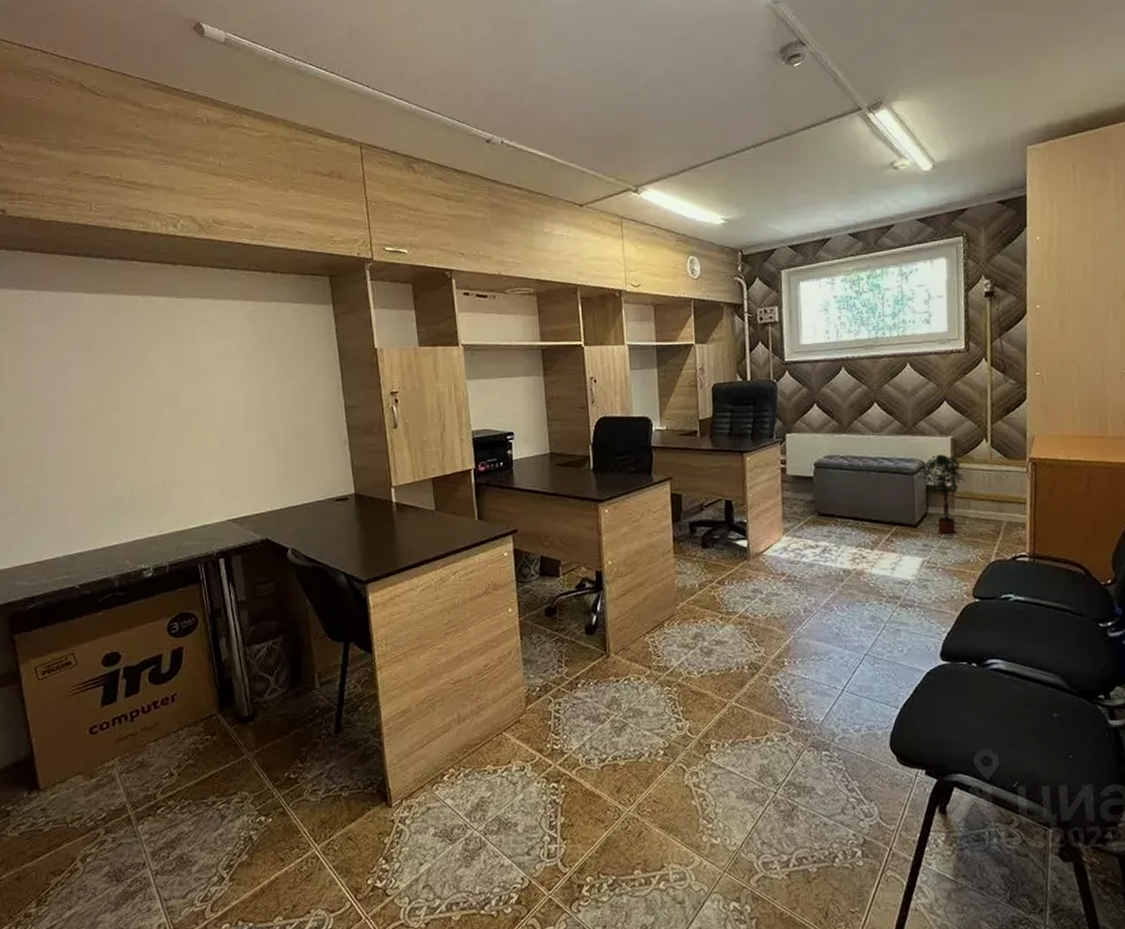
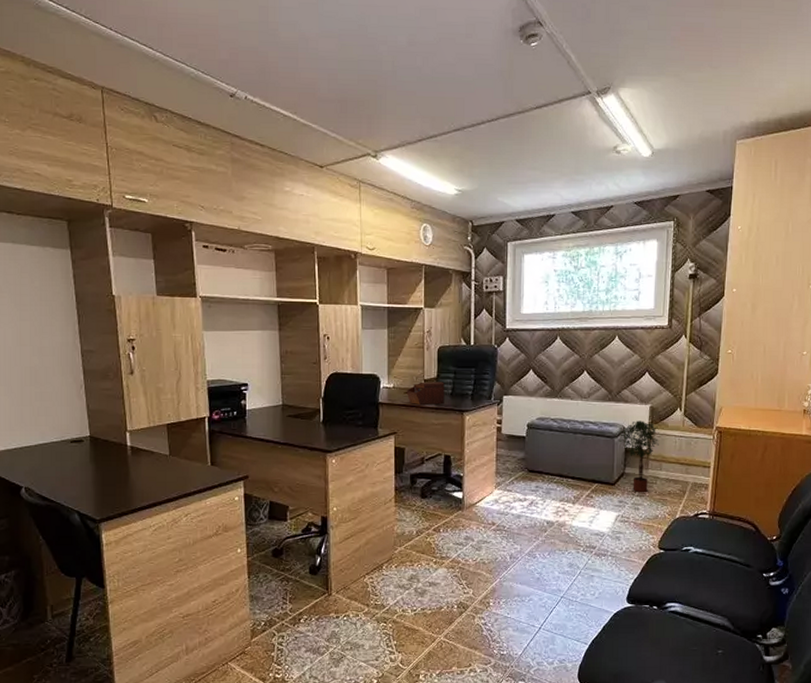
sewing box: none [680,421,722,448] -> present [406,382,445,406]

